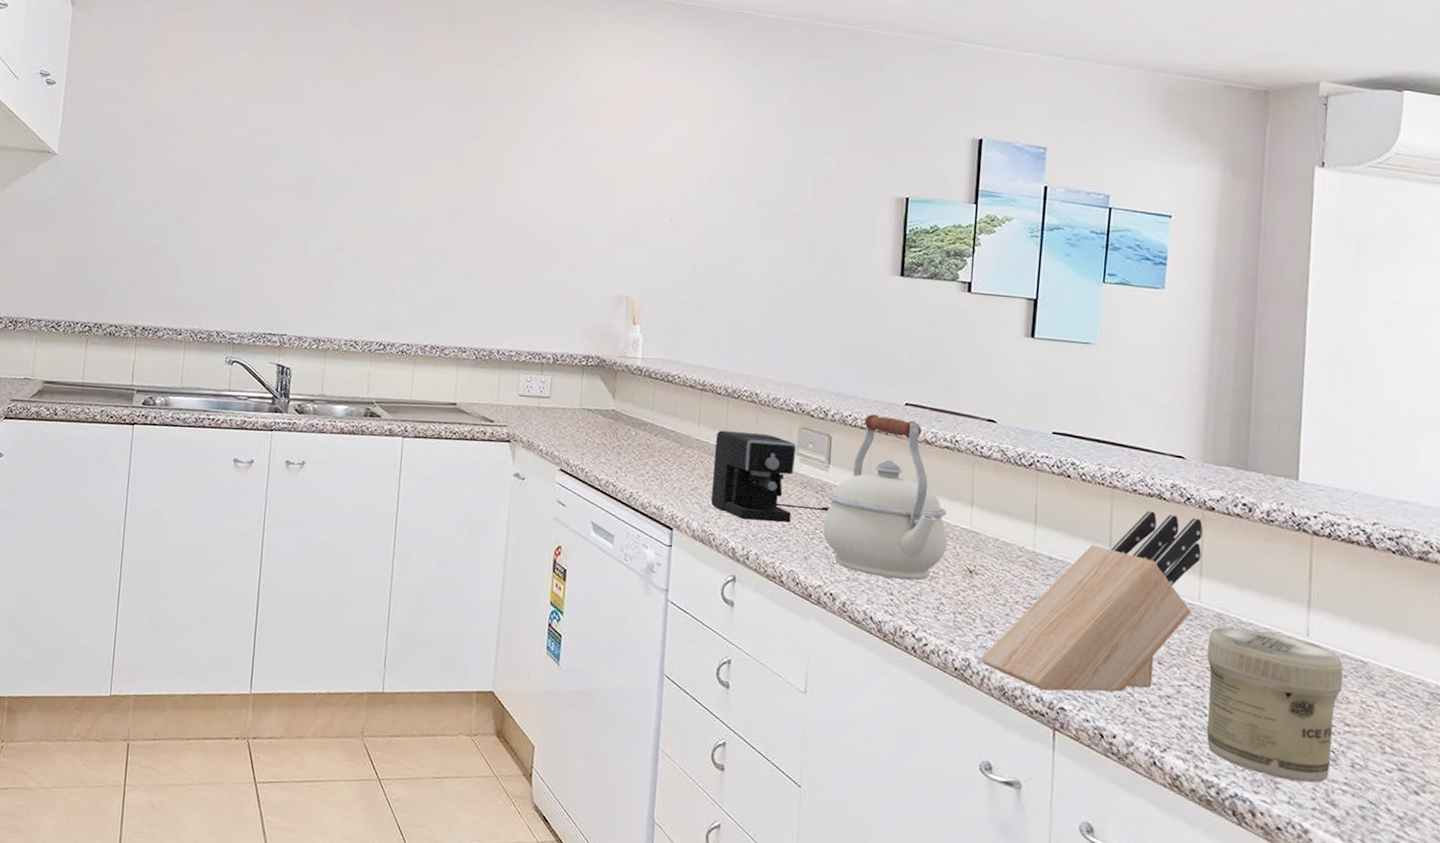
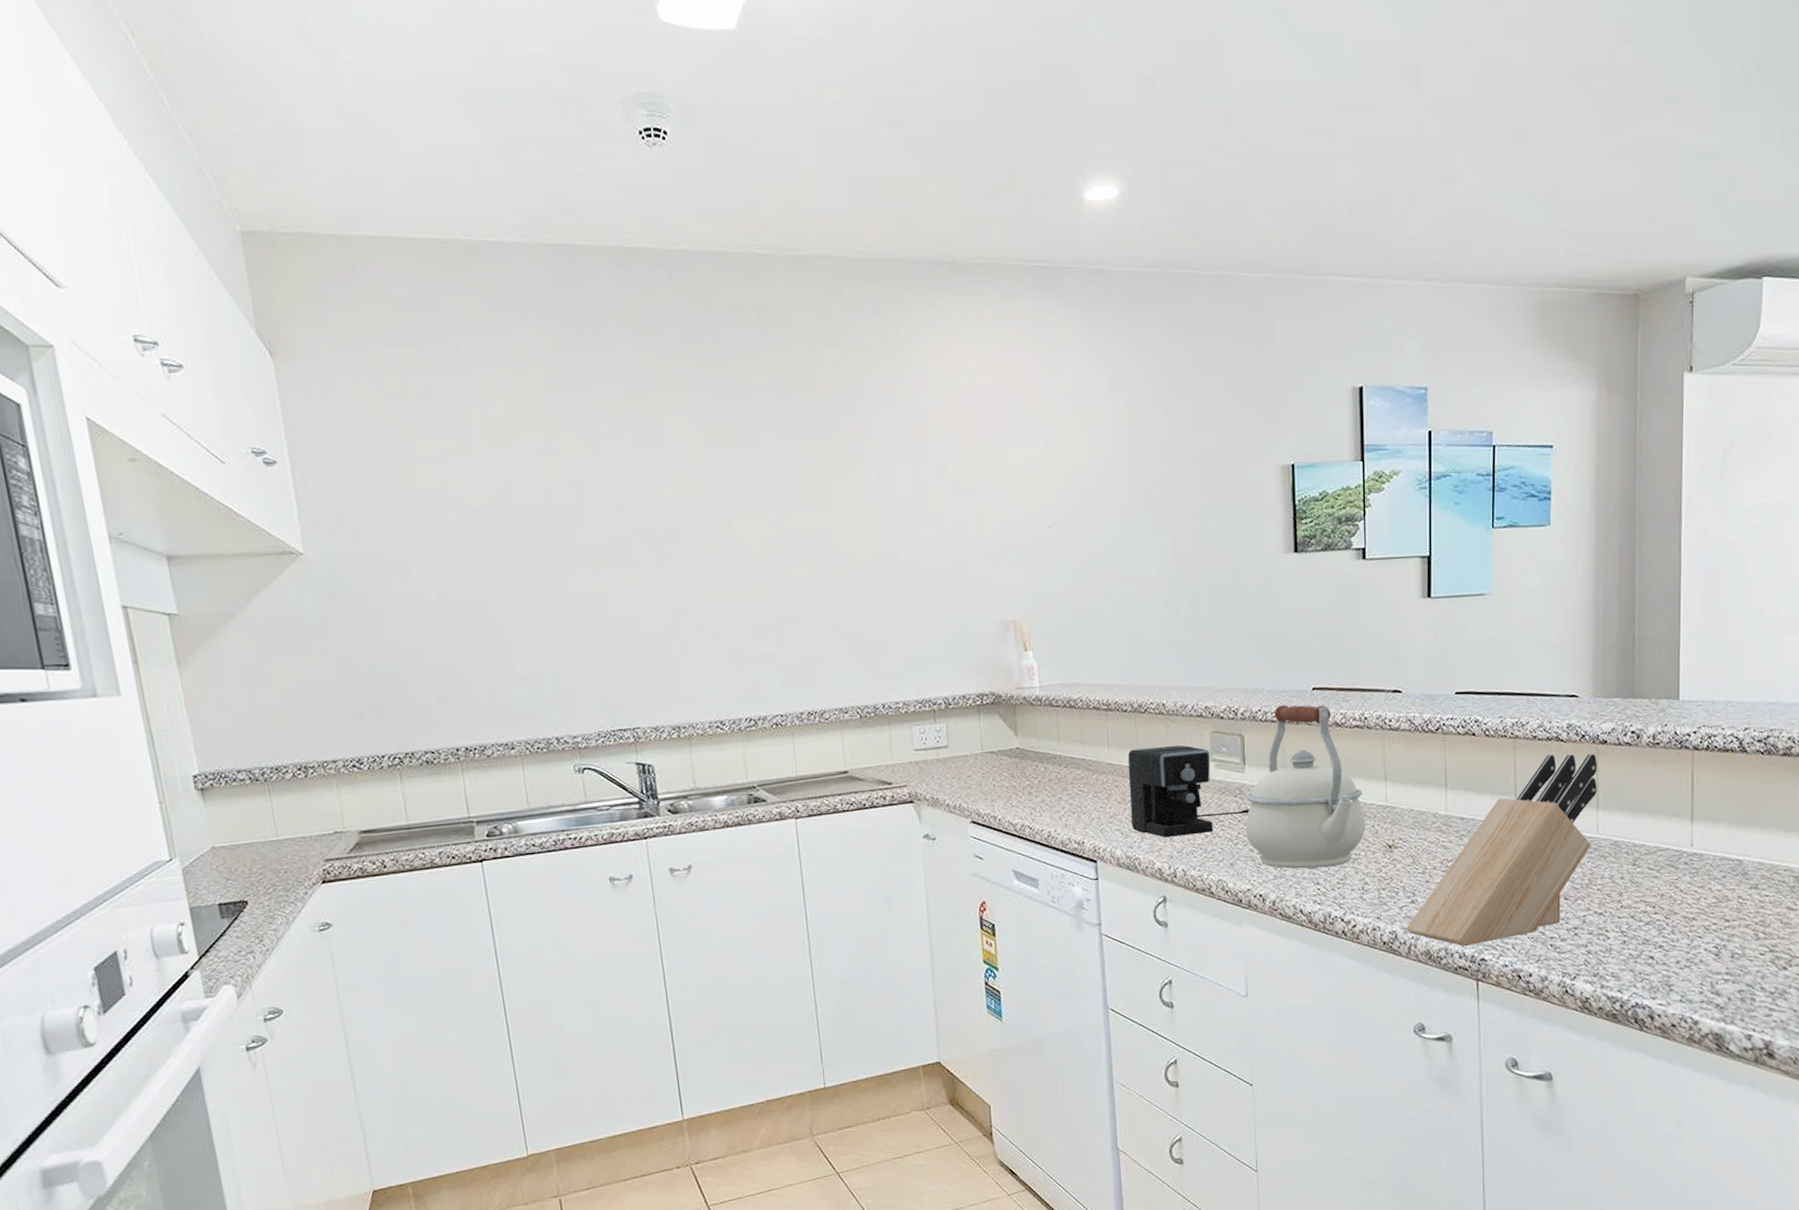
jar: present [1207,627,1344,783] -> none [1606,850,1723,982]

